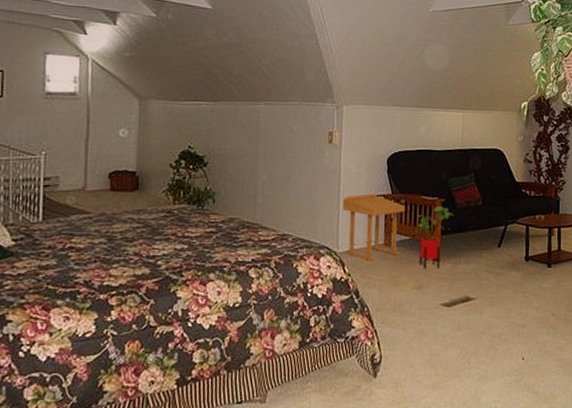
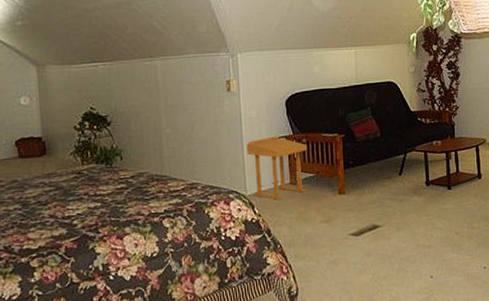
house plant: present [415,206,454,269] -> none [319,142,355,203]

